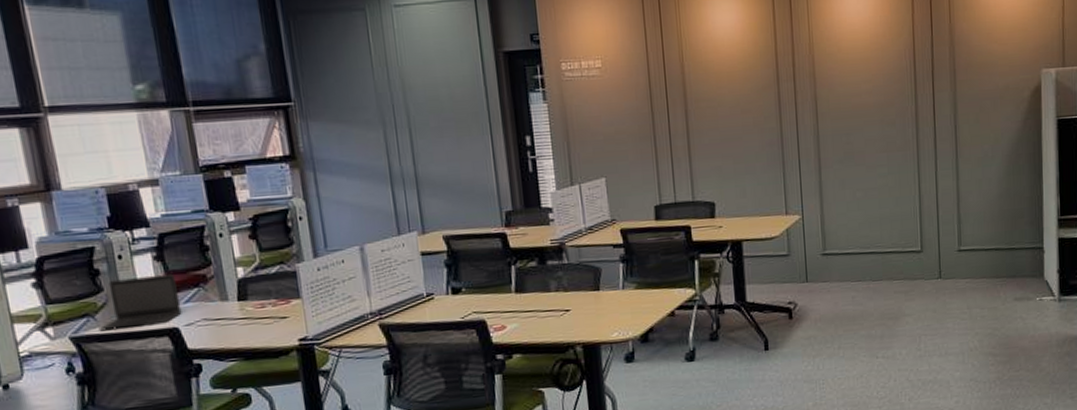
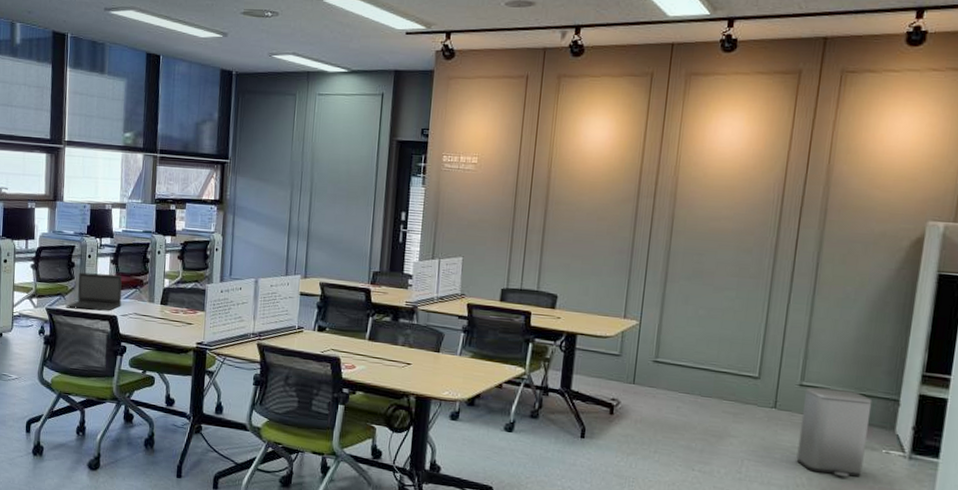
pedal bin: none [964,247,1023,334] -> present [796,387,873,477]

